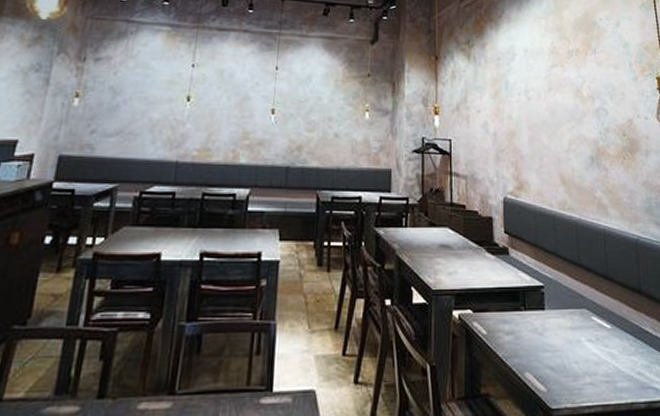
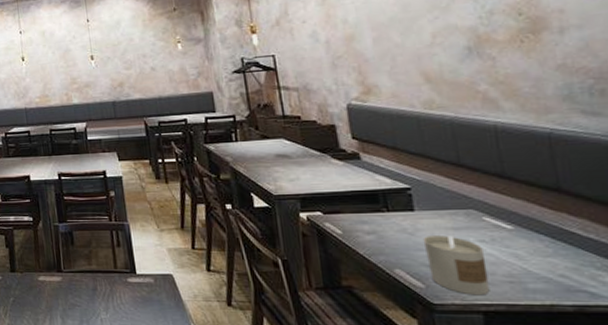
candle: none [549,335,592,398] -> present [422,235,490,296]

